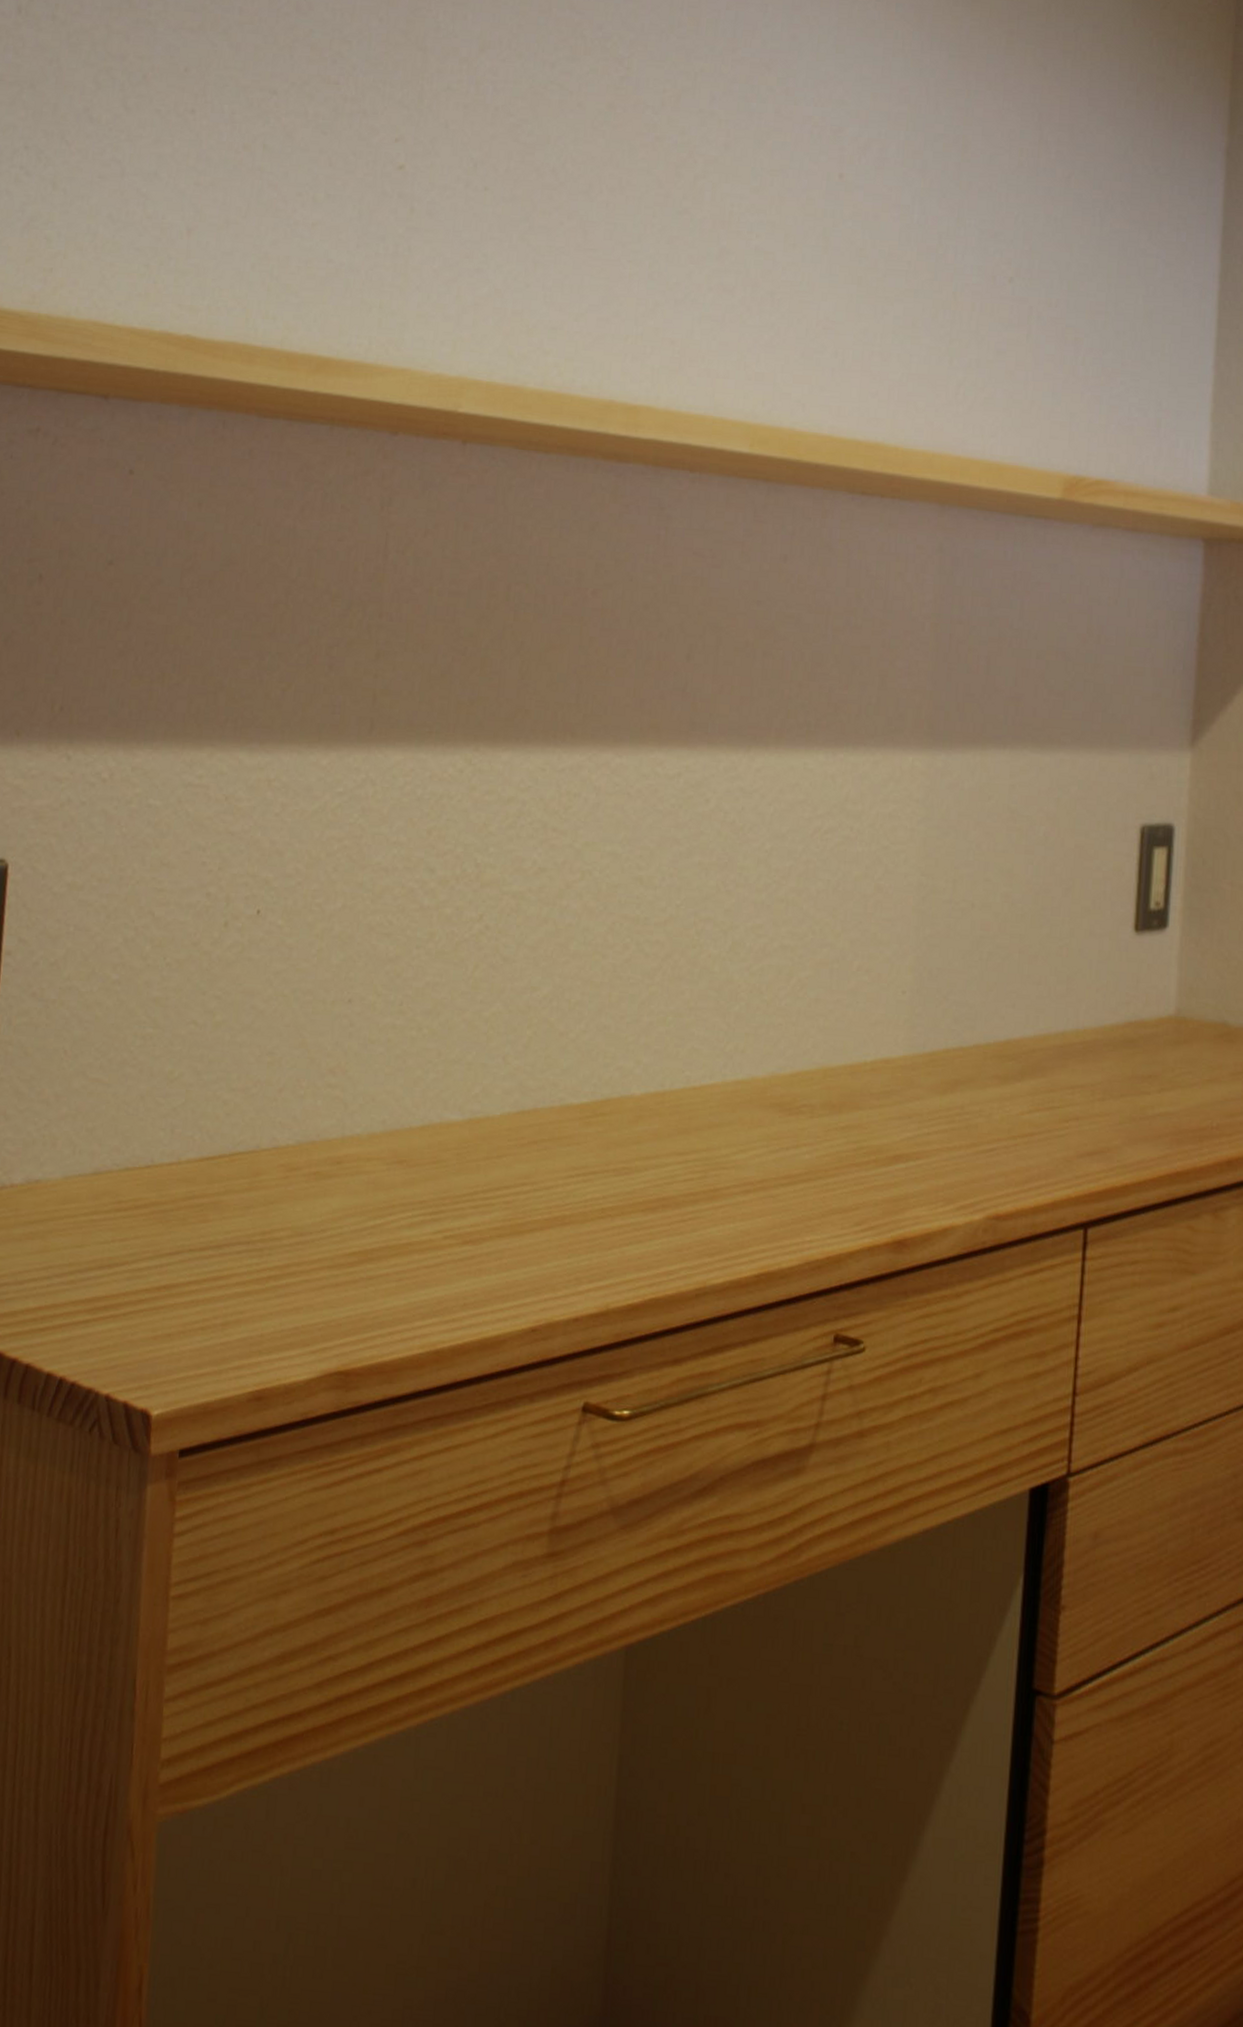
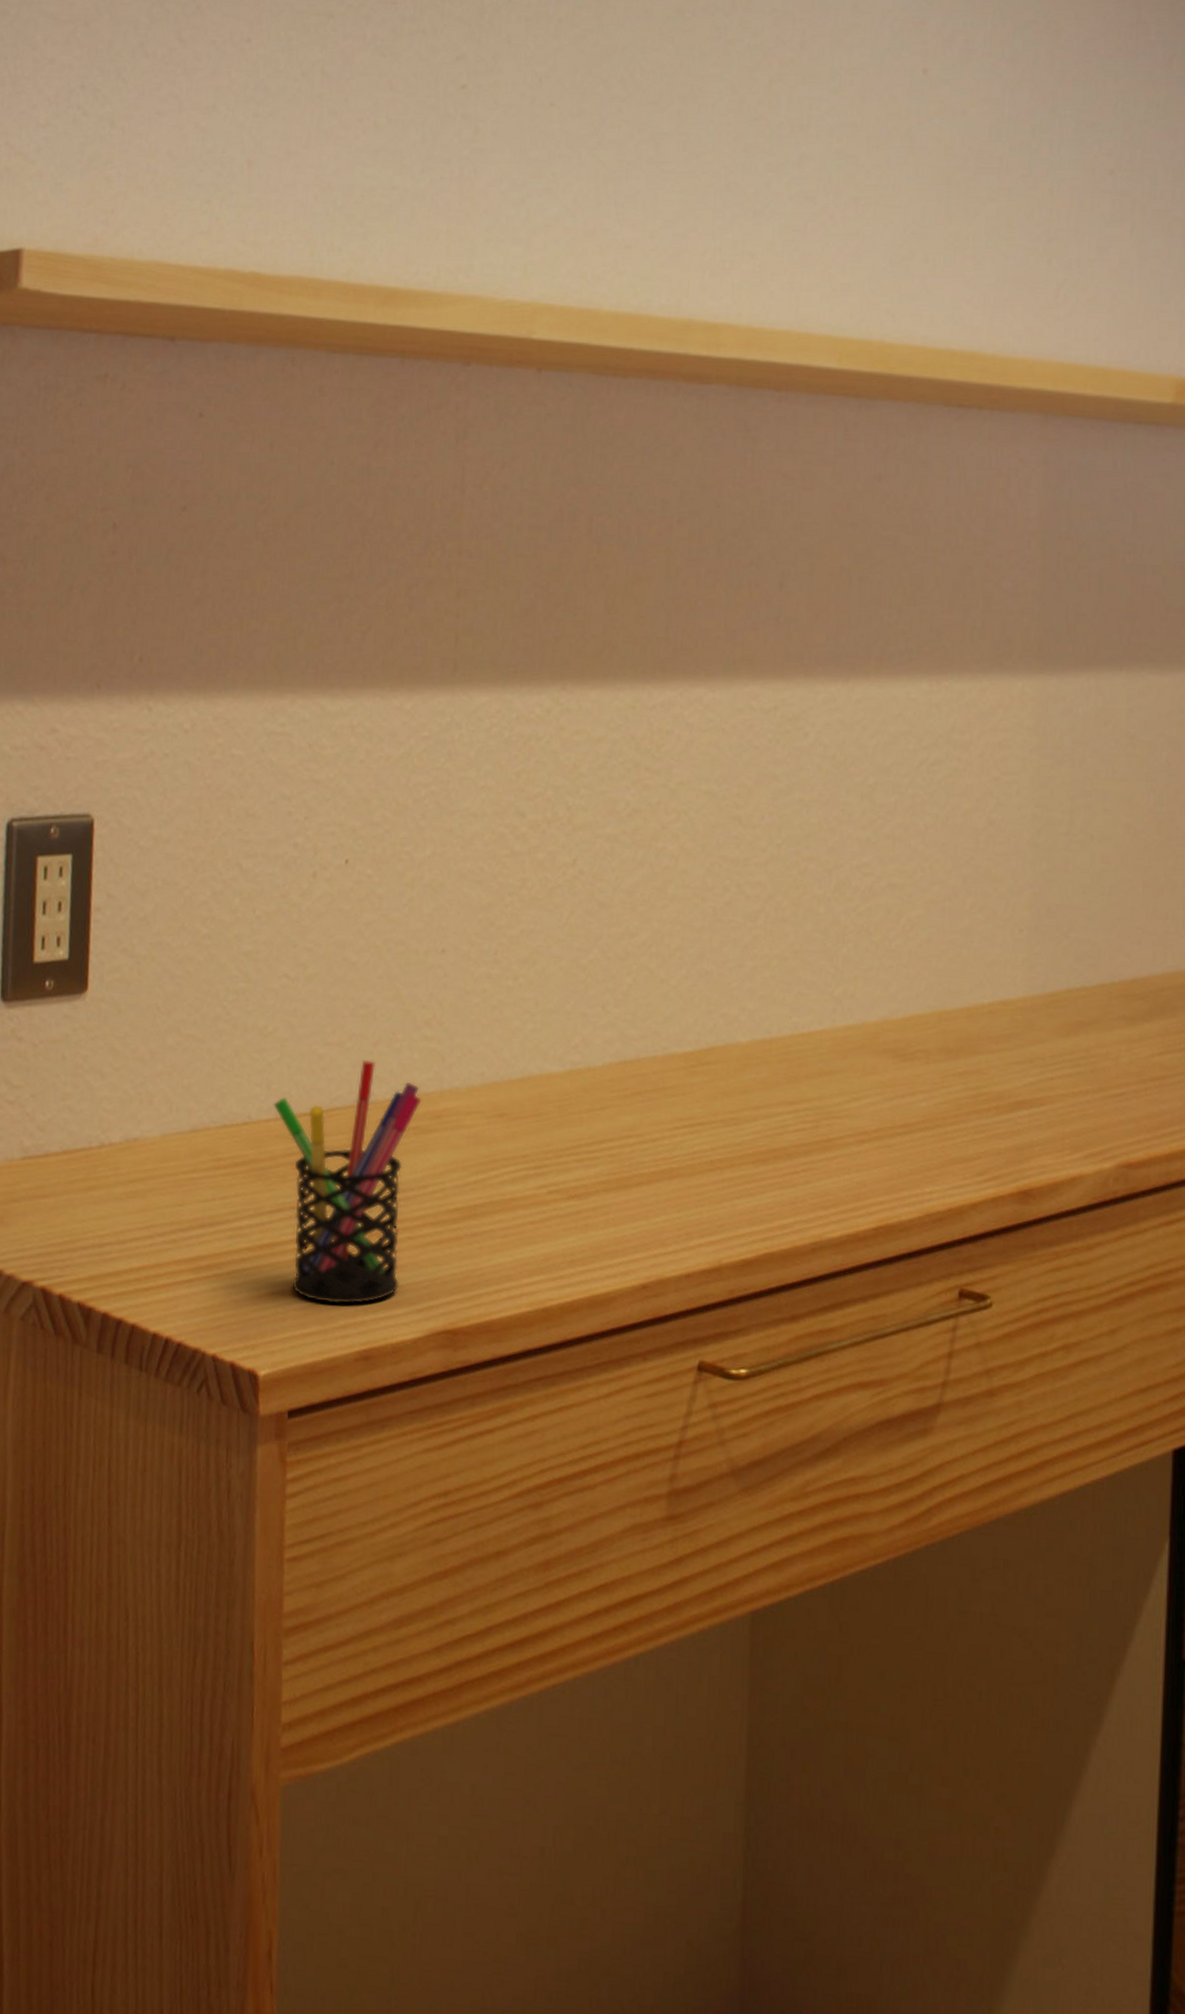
pen holder: none [176,1106,324,1346] -> present [273,1060,422,1305]

